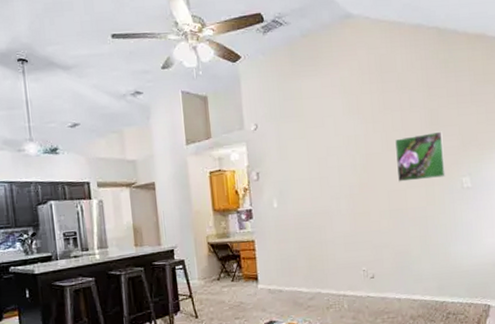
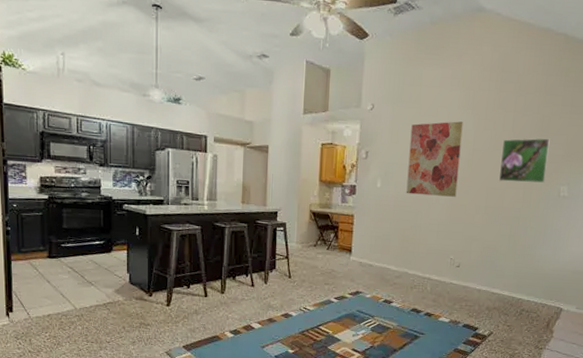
wall art: none [299,128,357,210] -> present [406,121,463,197]

